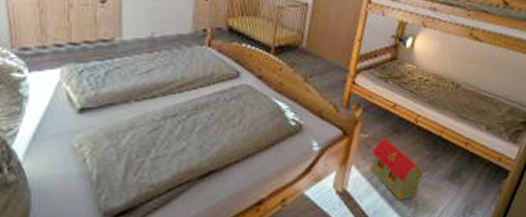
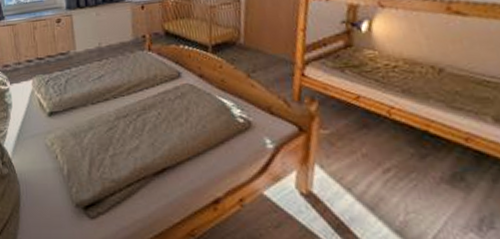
toy house: present [370,138,423,200] -> none [337,134,410,206]

